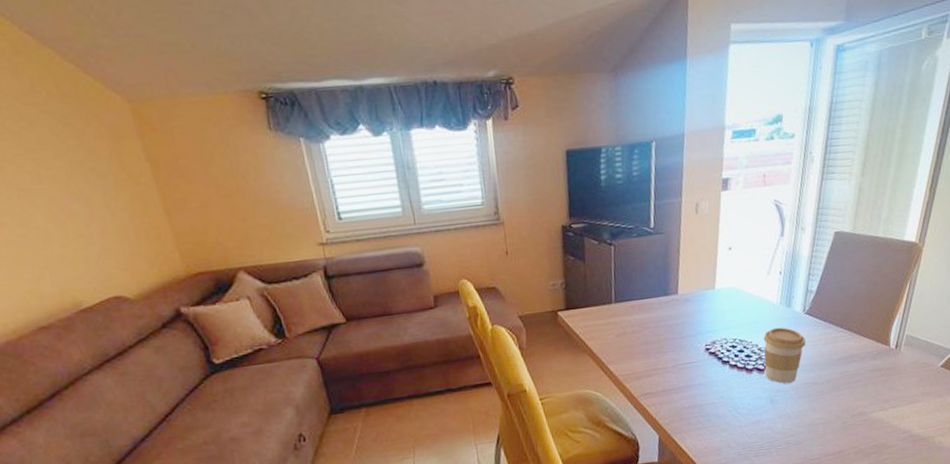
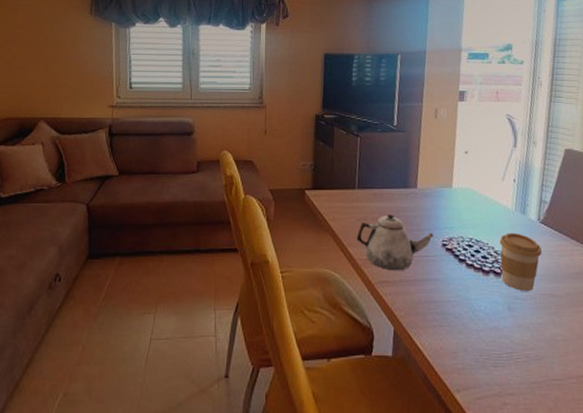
teapot: none [616,325,697,382] -> present [356,214,434,271]

